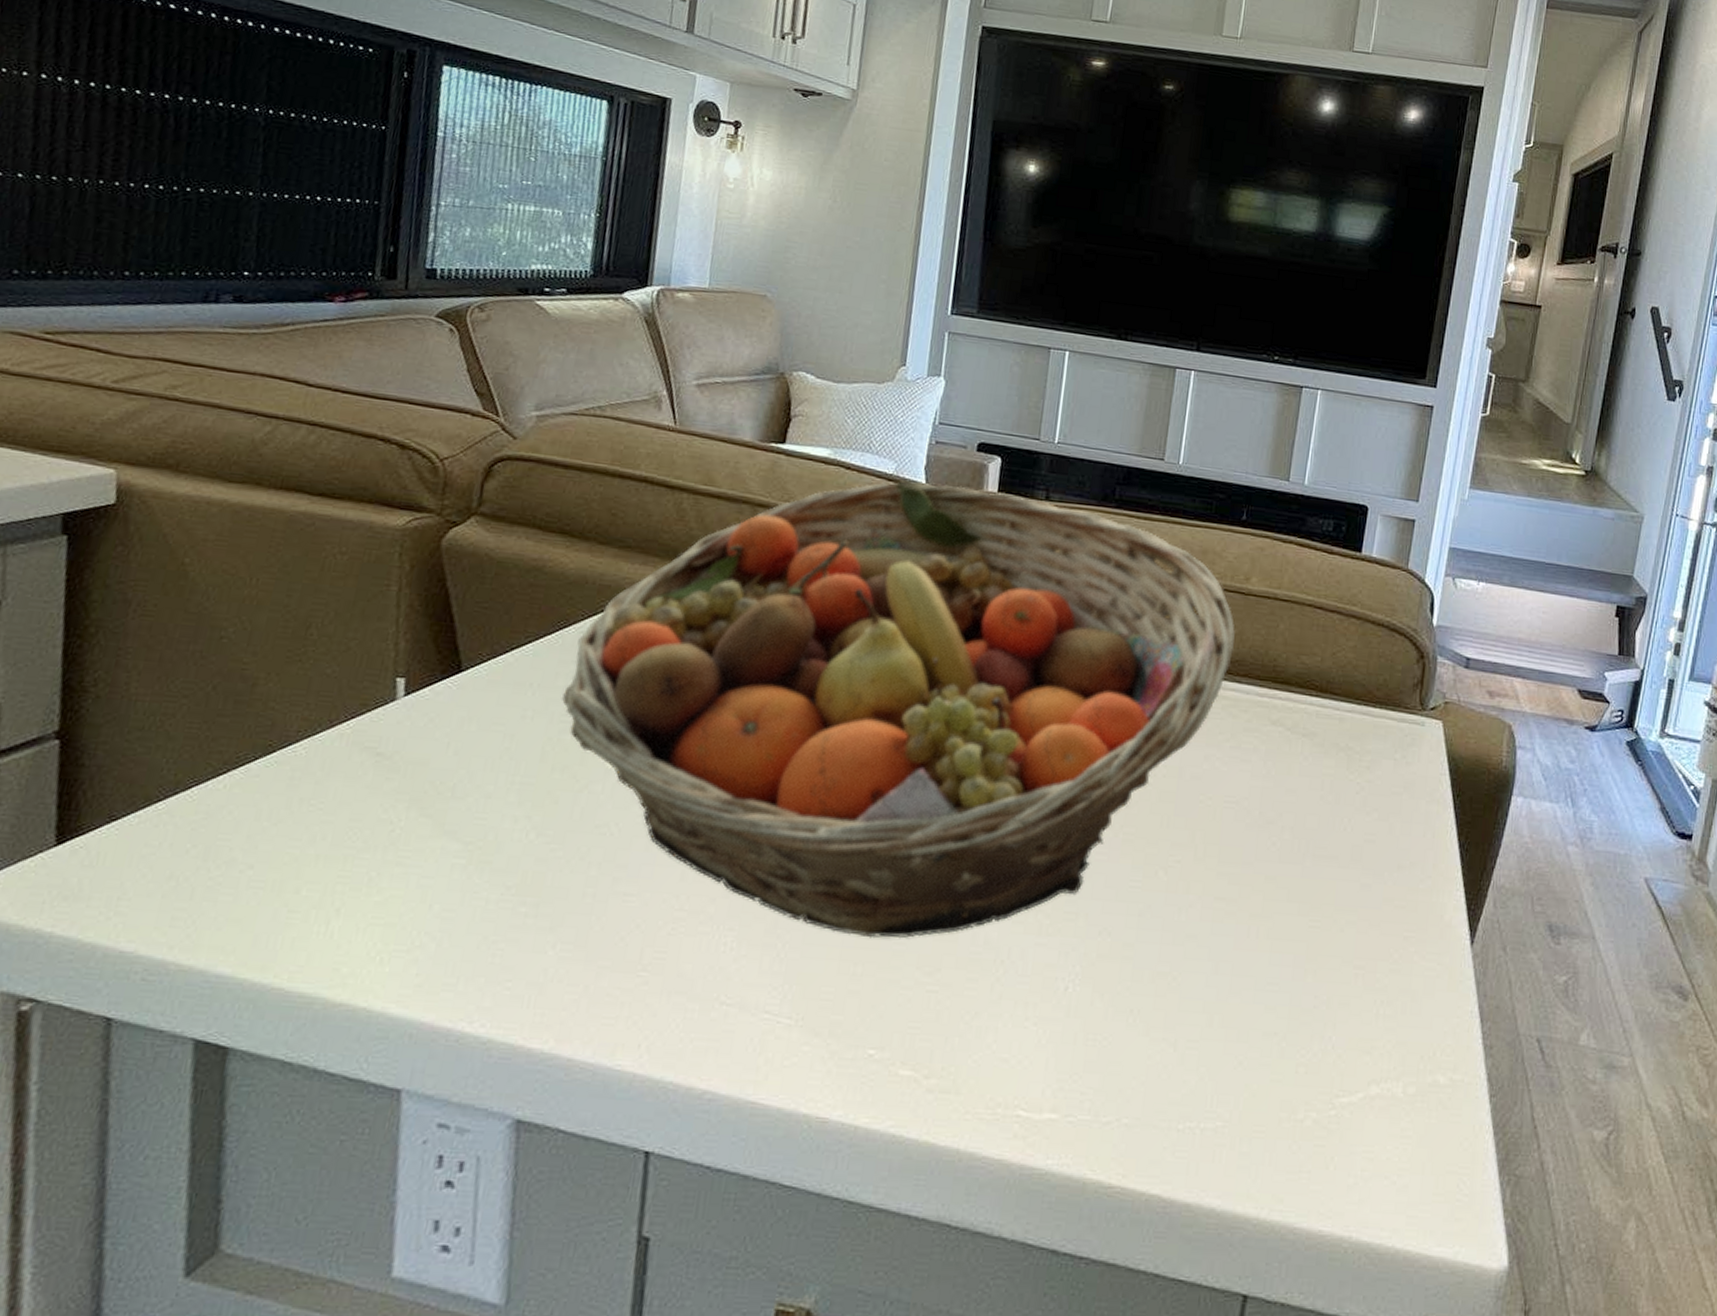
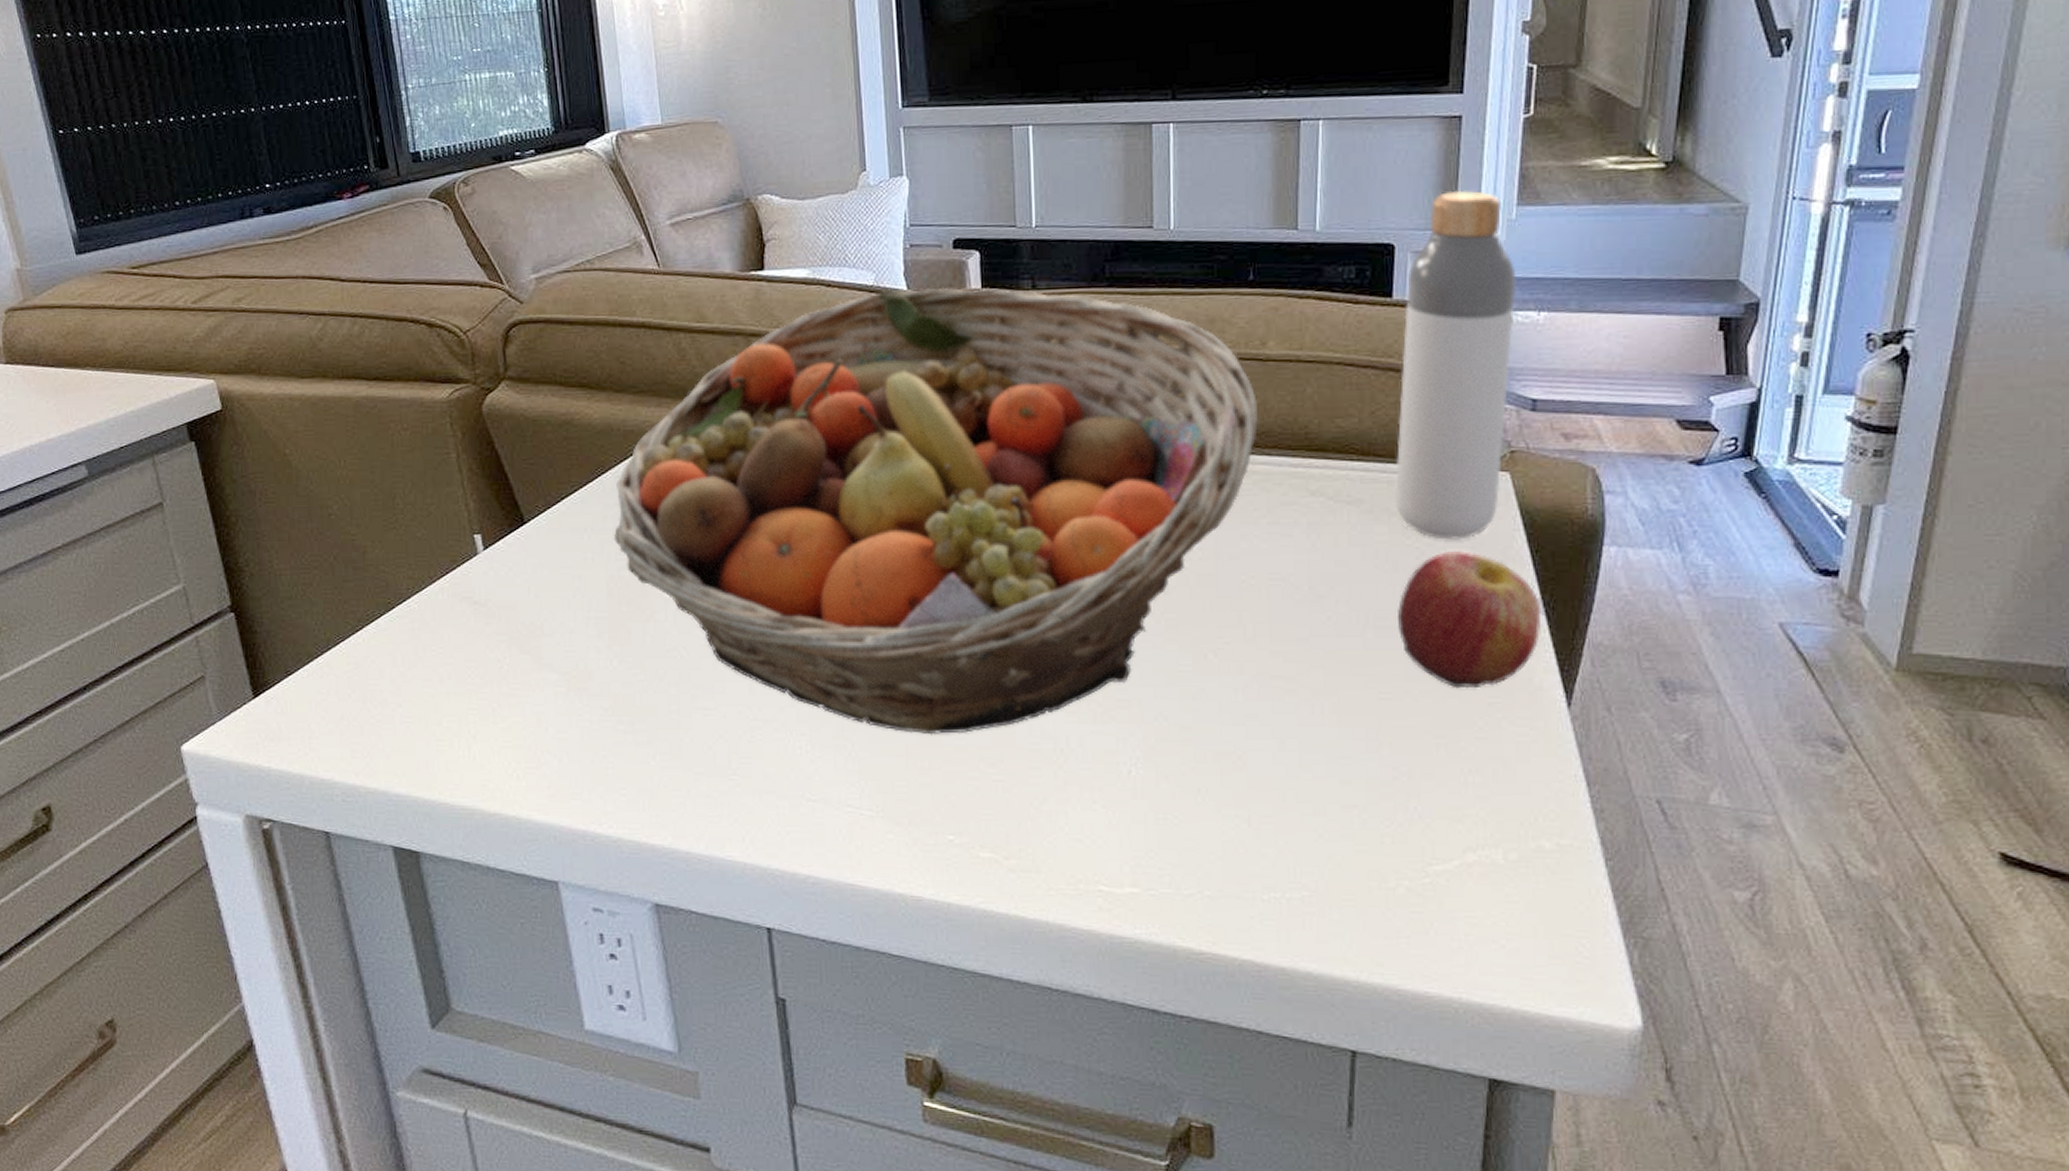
apple: none [1334,788,1457,922] -> present [1398,550,1542,689]
bottle: none [1344,467,1464,779] -> present [1395,190,1517,540]

